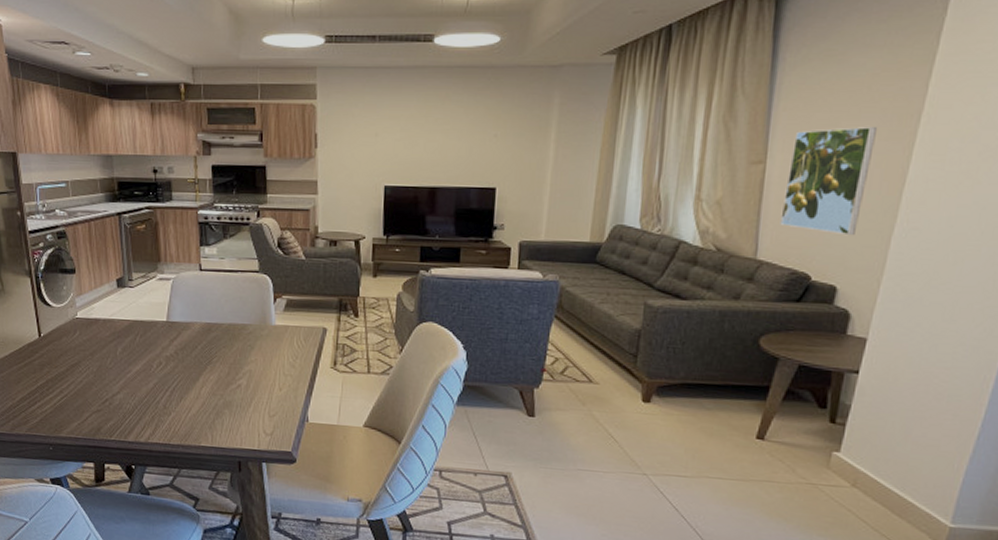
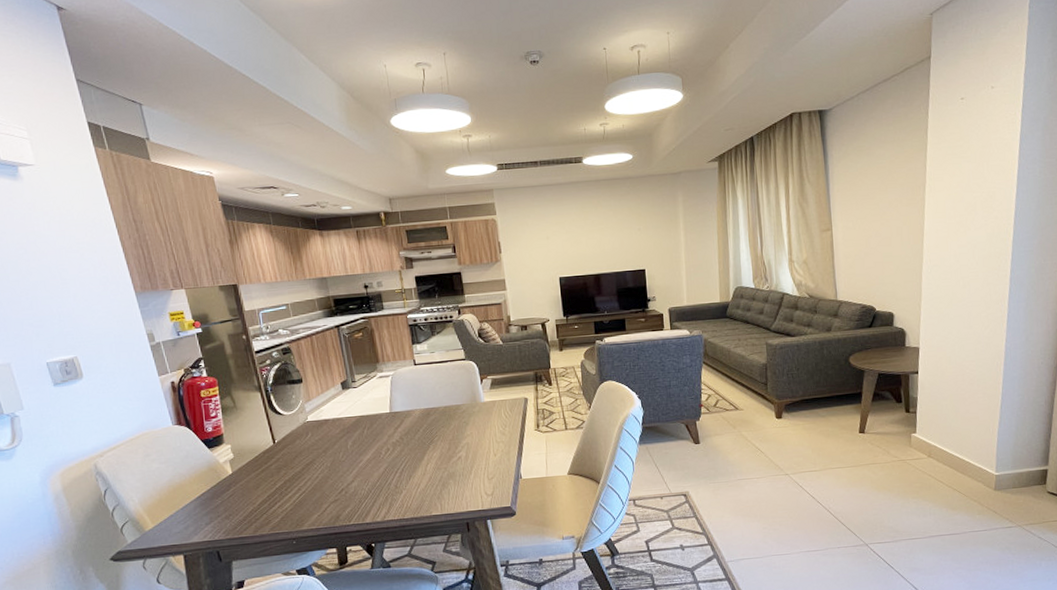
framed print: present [780,126,877,236] -> none [848,196,900,276]

